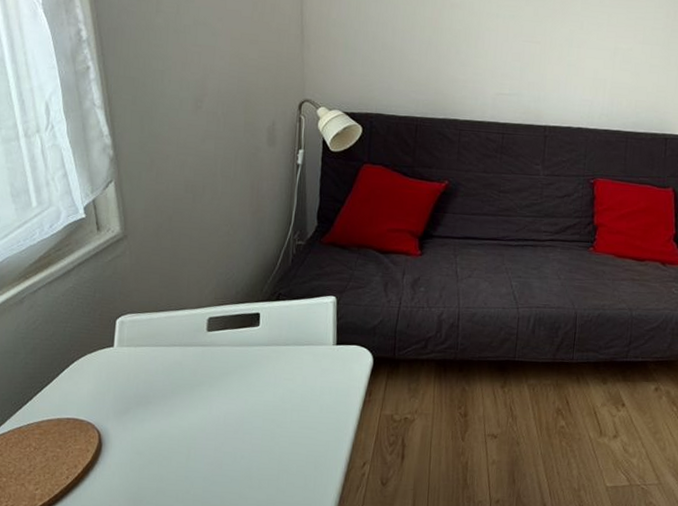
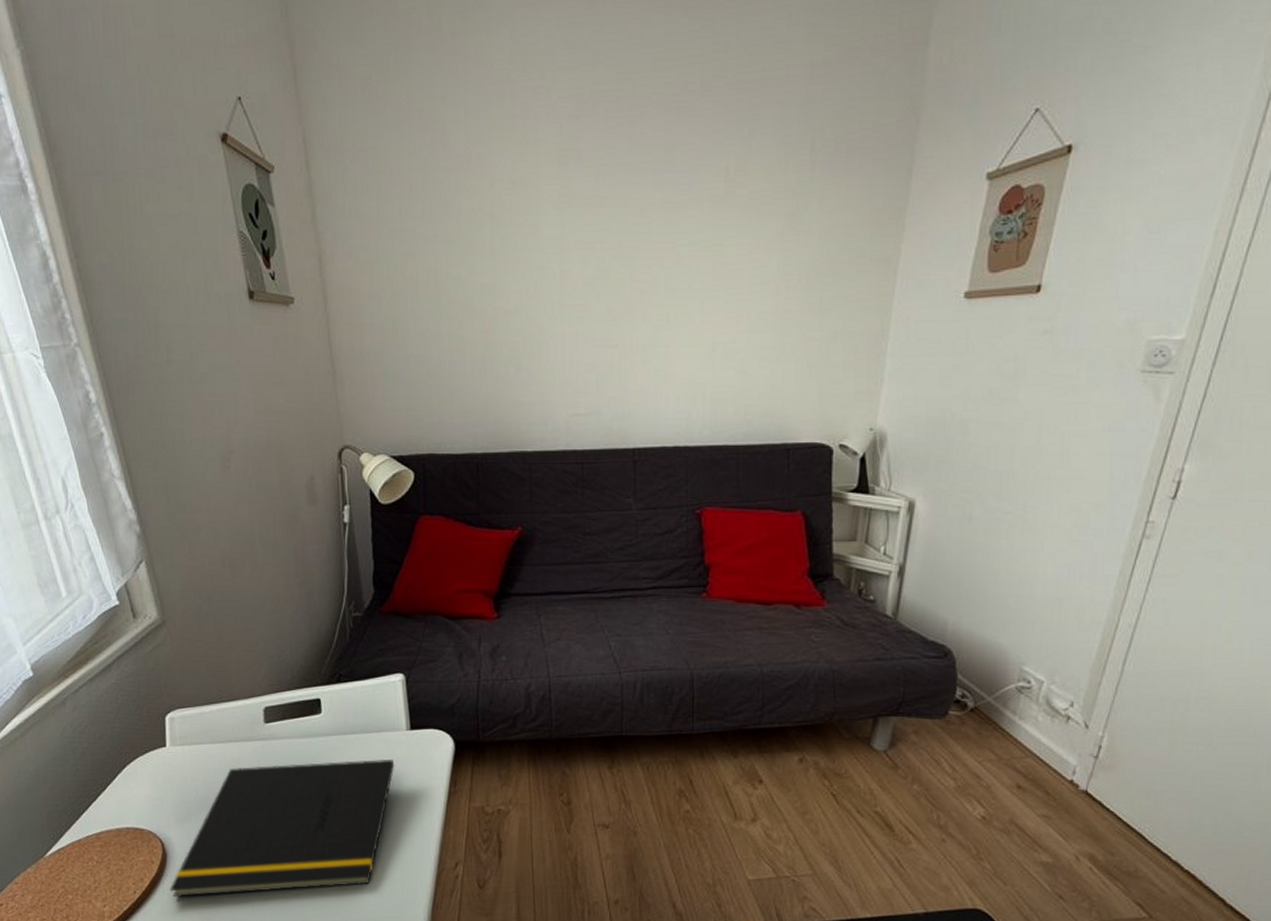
notepad: none [101,368,320,484] -> present [170,758,395,898]

